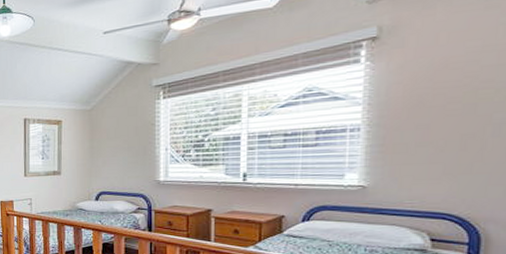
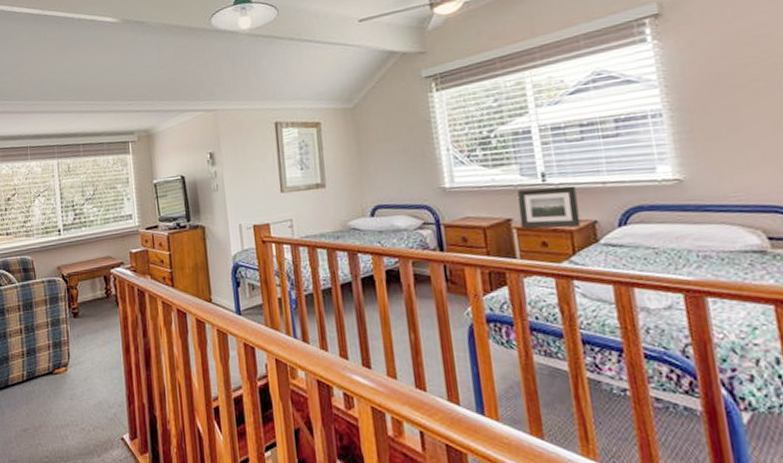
picture frame: none [219,185,271,220] -> present [518,185,581,228]

